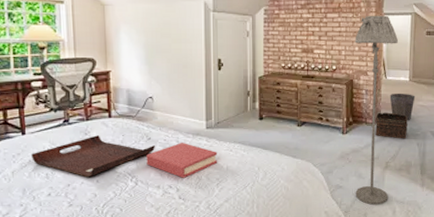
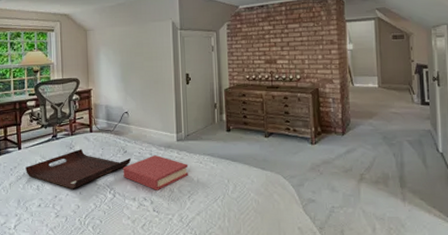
floor lamp: present [354,15,399,205] -> none [317,22,366,221]
basket: present [375,112,408,139] -> none [345,121,381,149]
waste bin: present [389,93,416,121] -> none [358,100,387,130]

